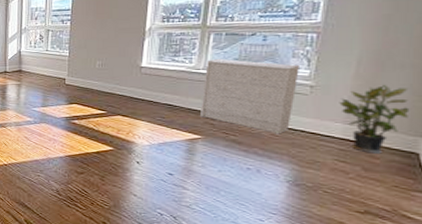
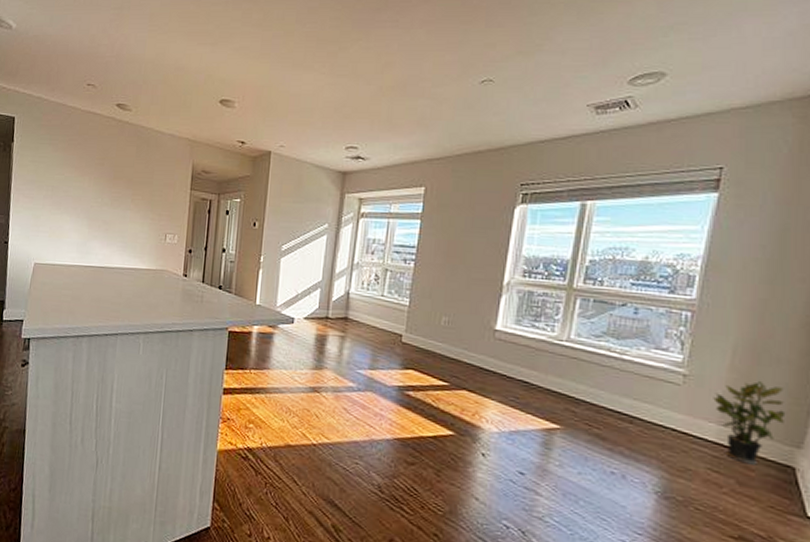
dresser: present [201,58,299,134] -> none [561,329,672,432]

